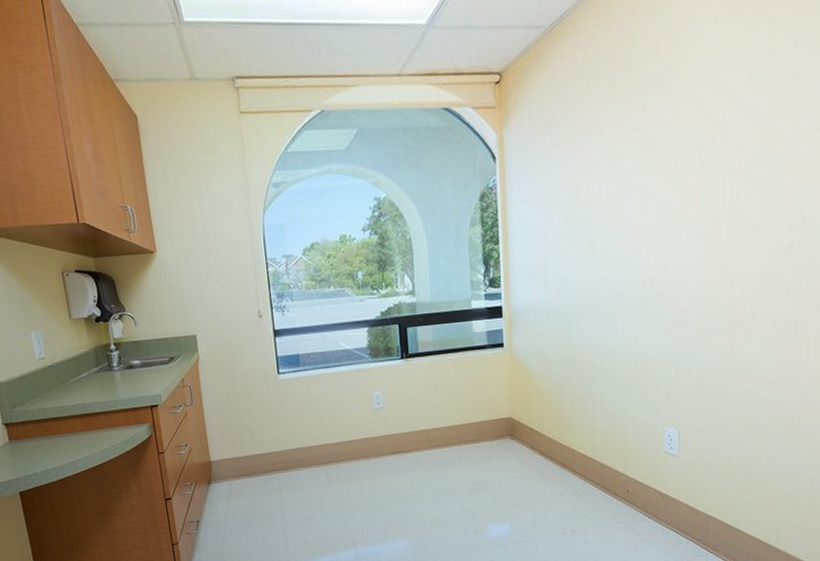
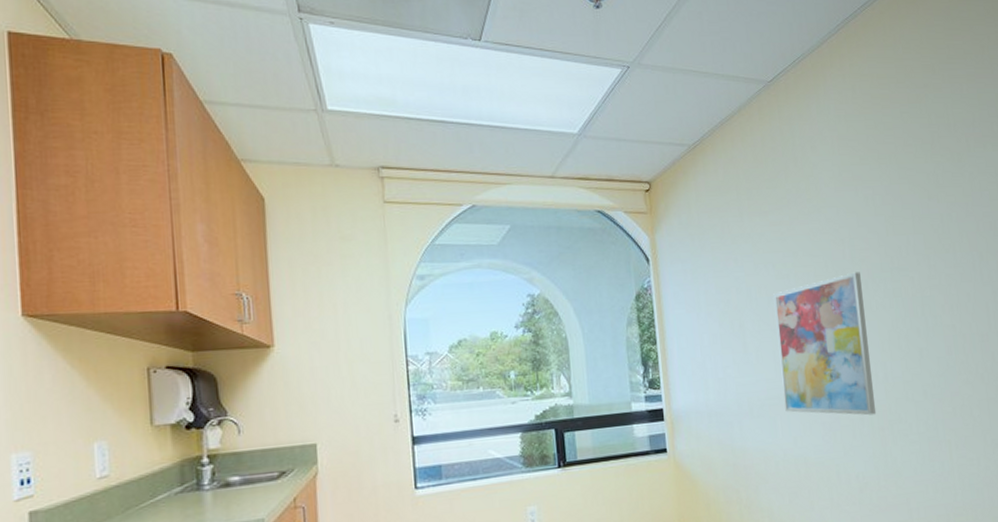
wall art: none [627,160,730,314] -> present [773,272,877,416]

